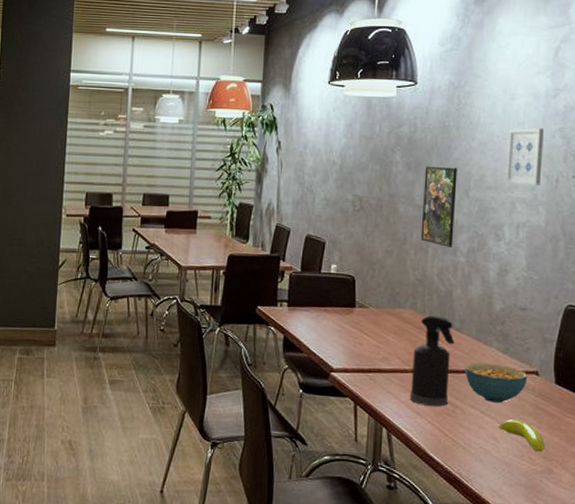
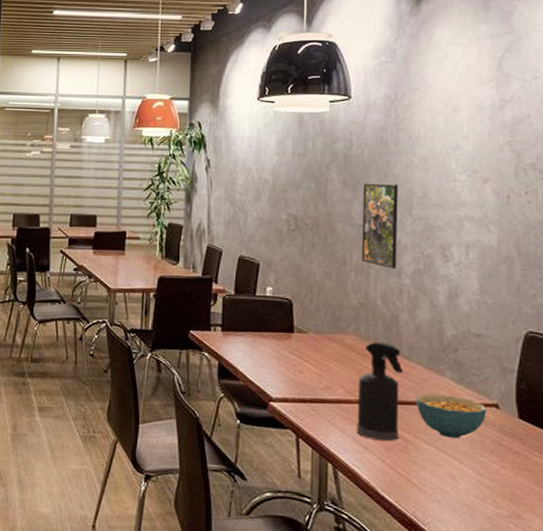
banana: present [498,419,545,452] -> none [456,457,510,494]
wall art: present [506,128,544,186] -> none [451,142,491,203]

